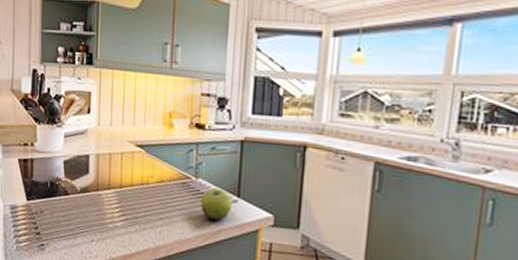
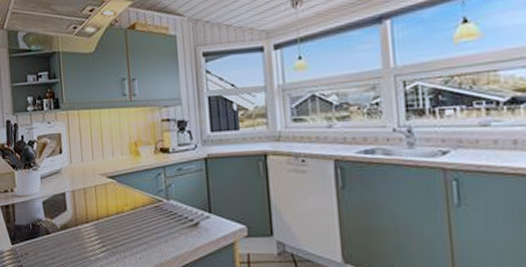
fruit: present [201,187,232,221] -> none [175,207,206,239]

